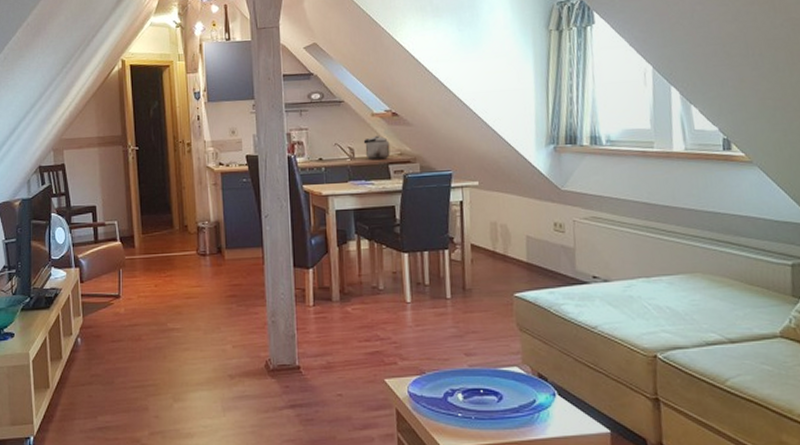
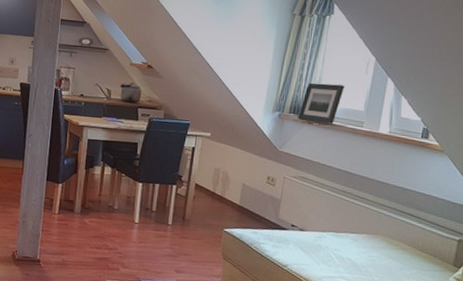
picture frame: none [576,102,624,151] -> present [298,82,345,125]

